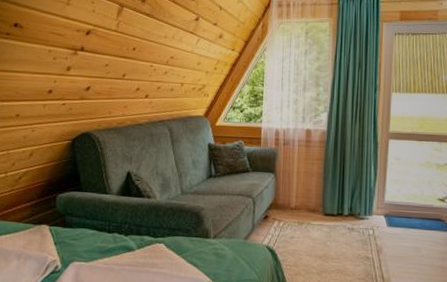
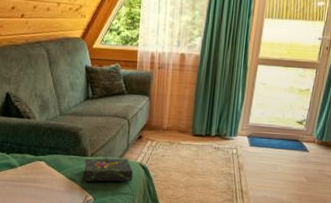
book: none [206,239,260,267] -> present [84,157,133,182]

